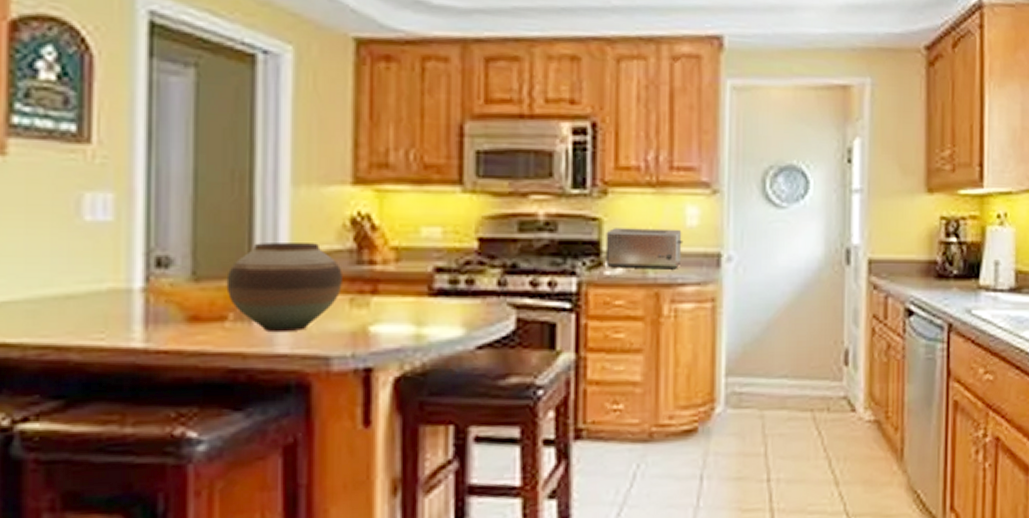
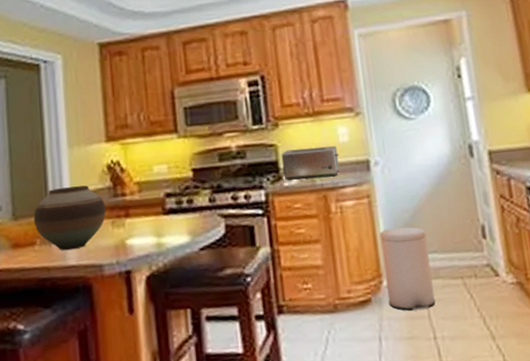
pedal bin: none [718,343,777,447] -> present [379,227,435,311]

